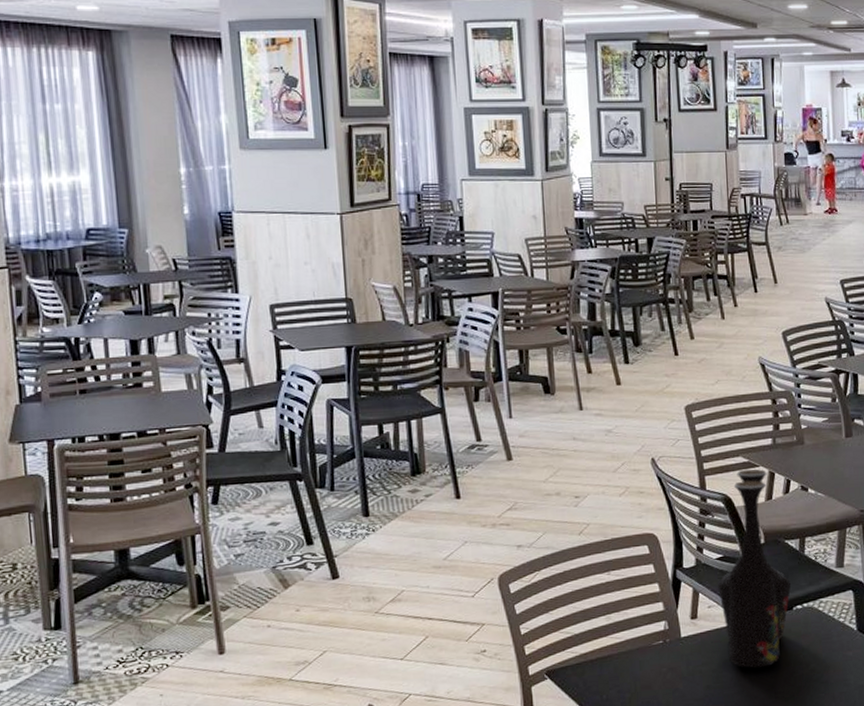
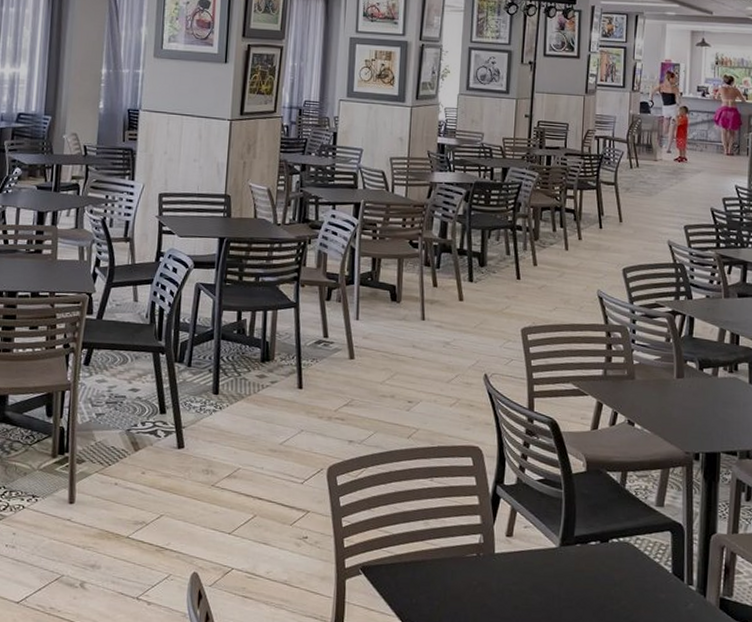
vase: present [718,469,792,669] -> none [536,396,610,597]

